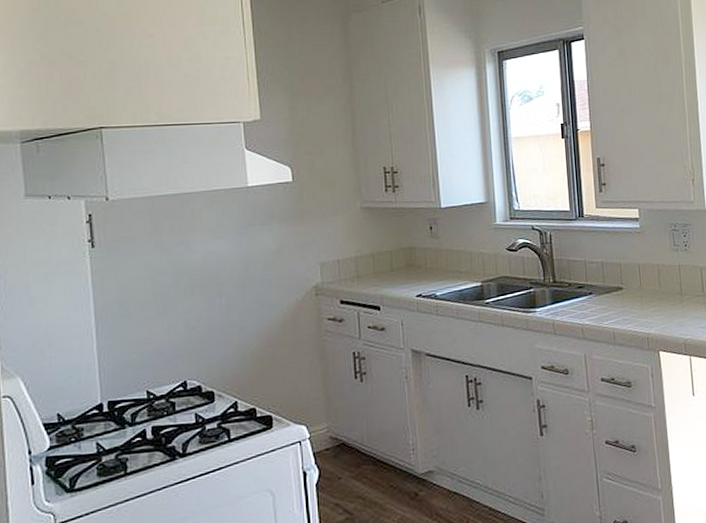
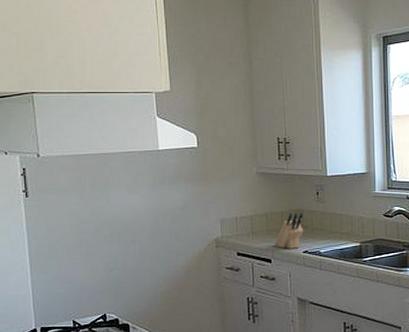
knife block: none [383,250,417,293] -> present [275,212,304,249]

